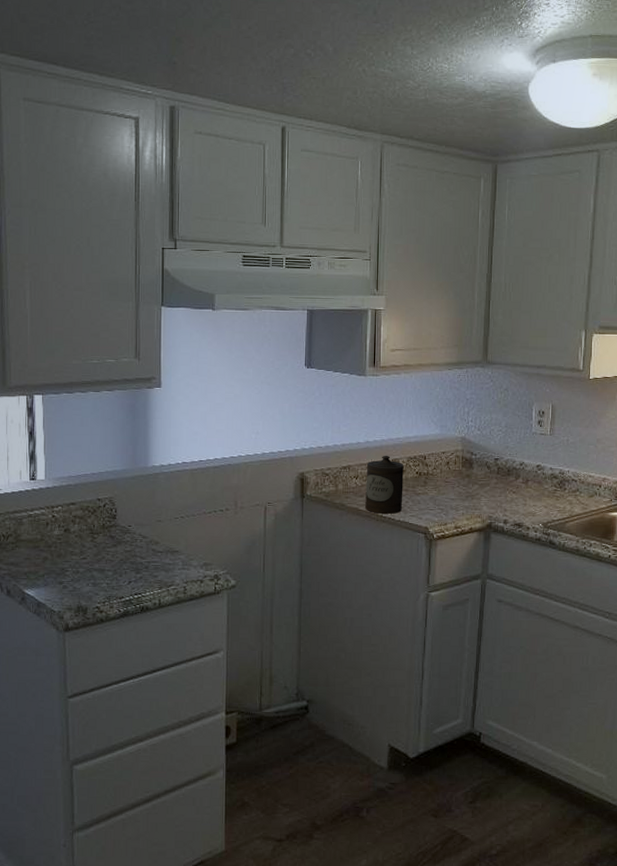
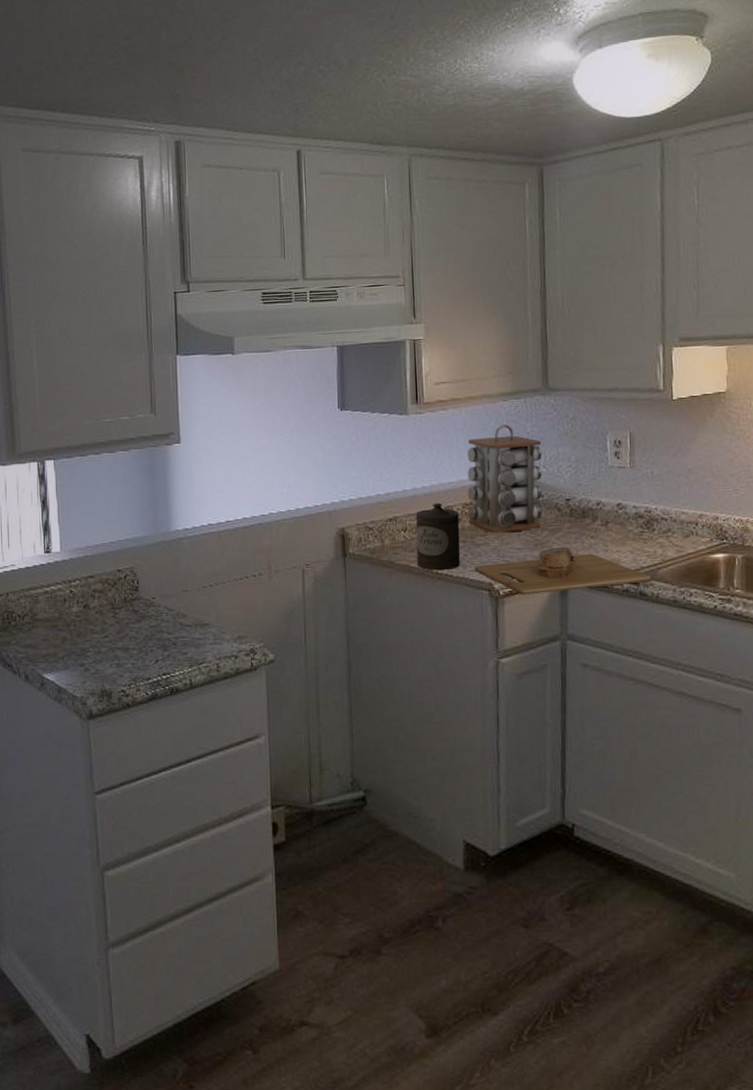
spice rack: none [411,390,478,485] -> present [467,424,543,533]
cutting board: none [414,499,560,539] -> present [474,546,651,595]

